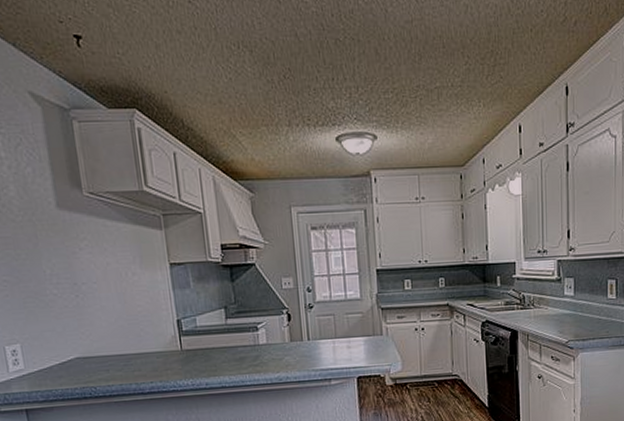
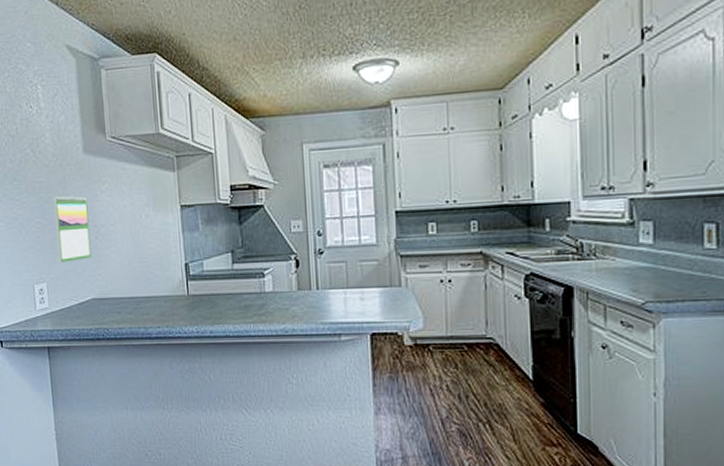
calendar: none [23,252,73,323] -> present [53,196,92,263]

